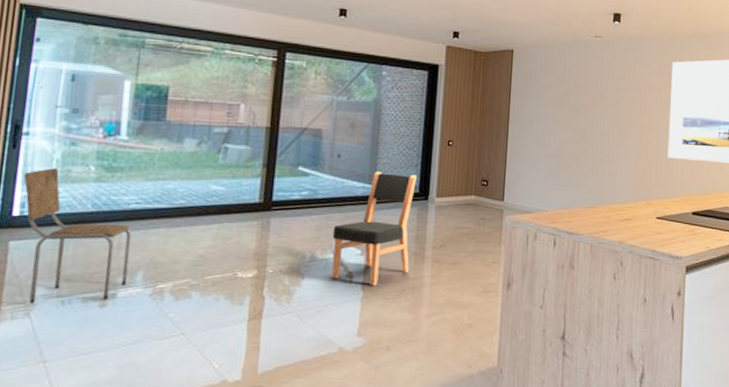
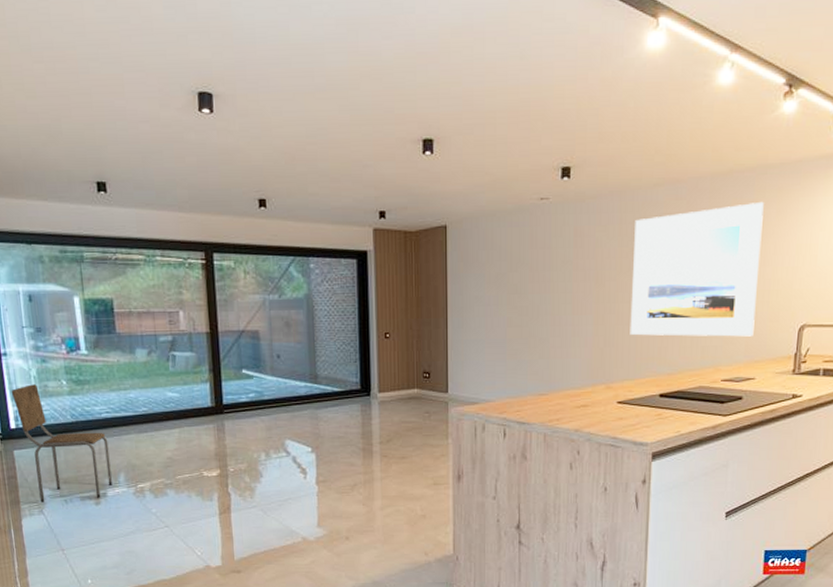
dining chair: present [332,172,417,285] -> none [282,370,359,480]

